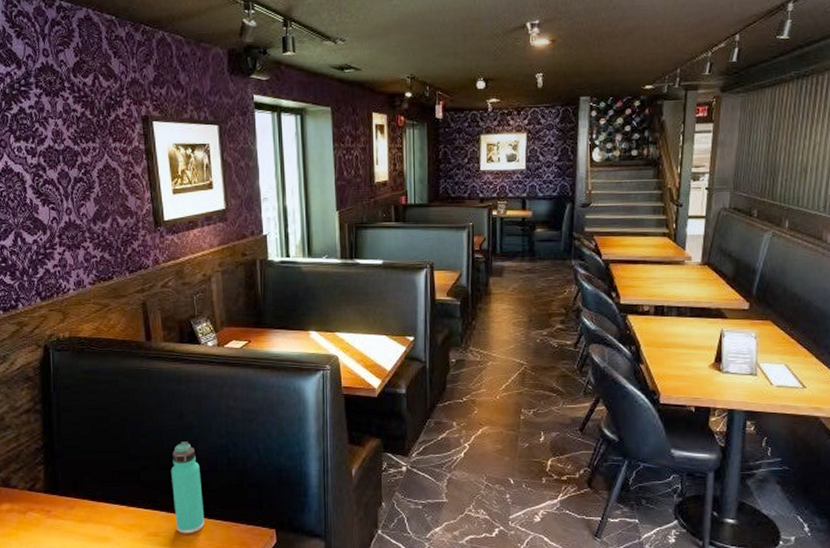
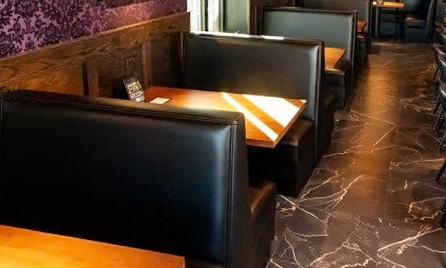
thermos bottle: present [170,442,205,534] -> none [98,181,125,260]

